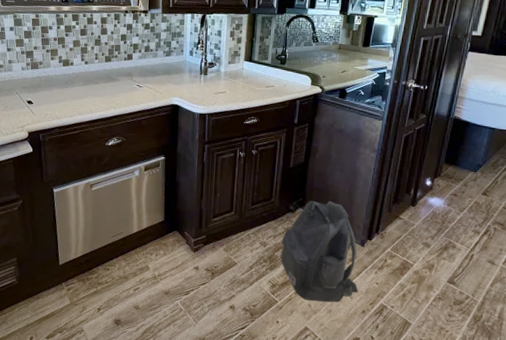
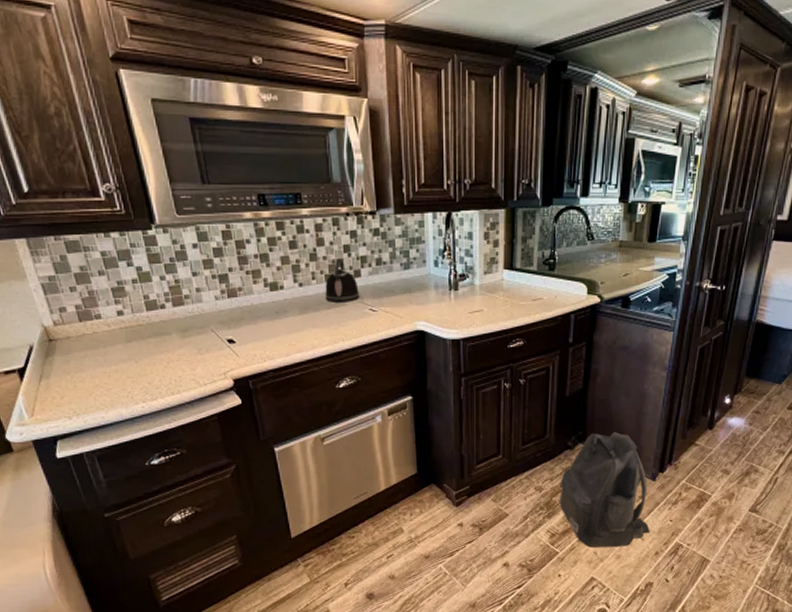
kettle: none [104,44,131,79] -> present [325,257,360,302]

